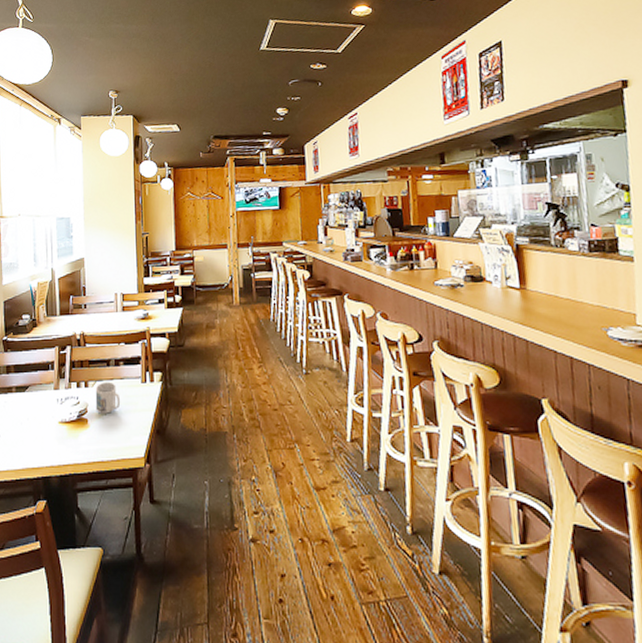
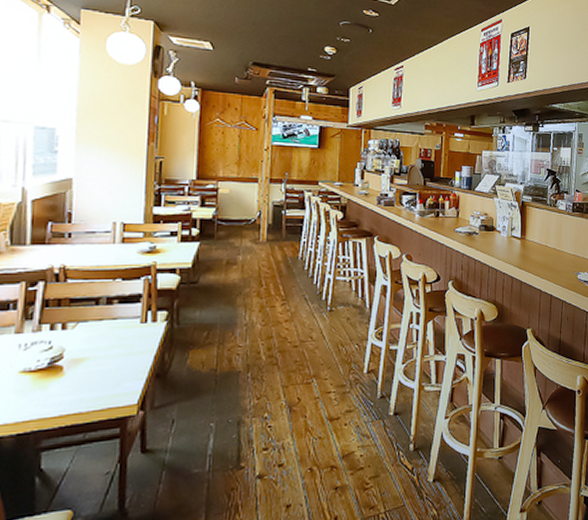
mug: present [95,381,121,414] -> none [75,322,111,359]

